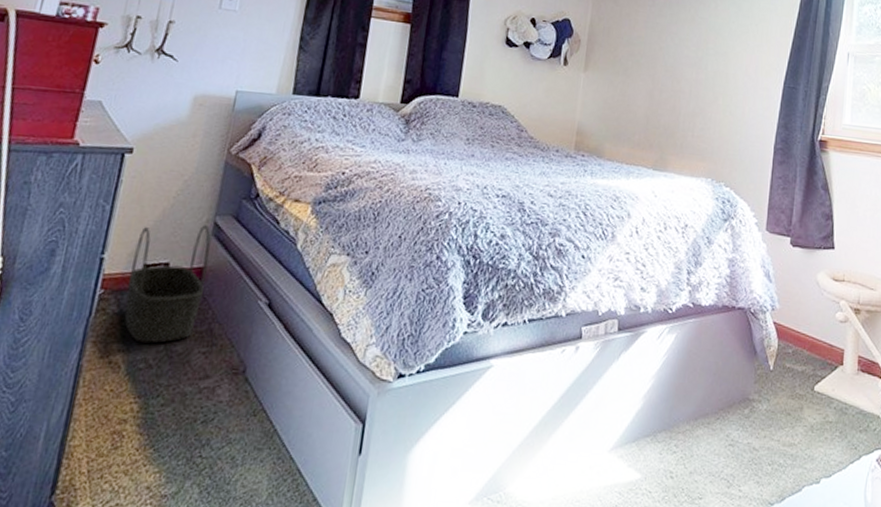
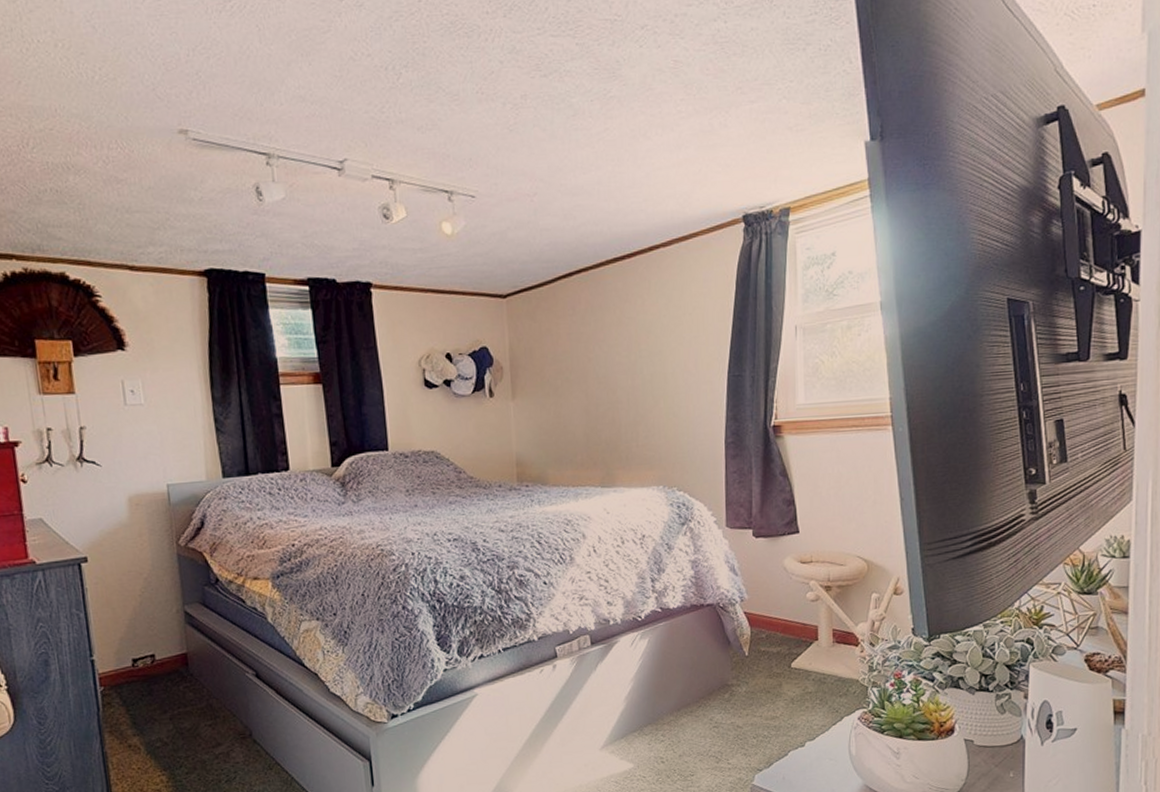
basket: present [124,225,211,344] -> none [119,615,195,726]

